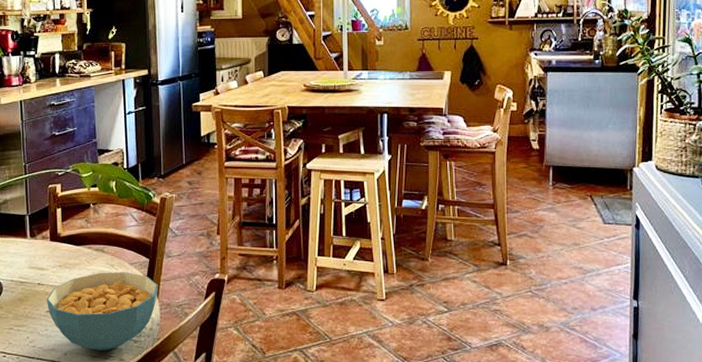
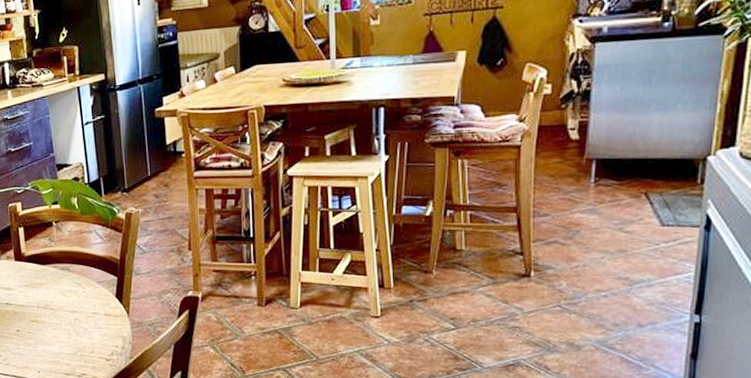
cereal bowl: present [46,272,158,351] -> none [15,291,128,369]

